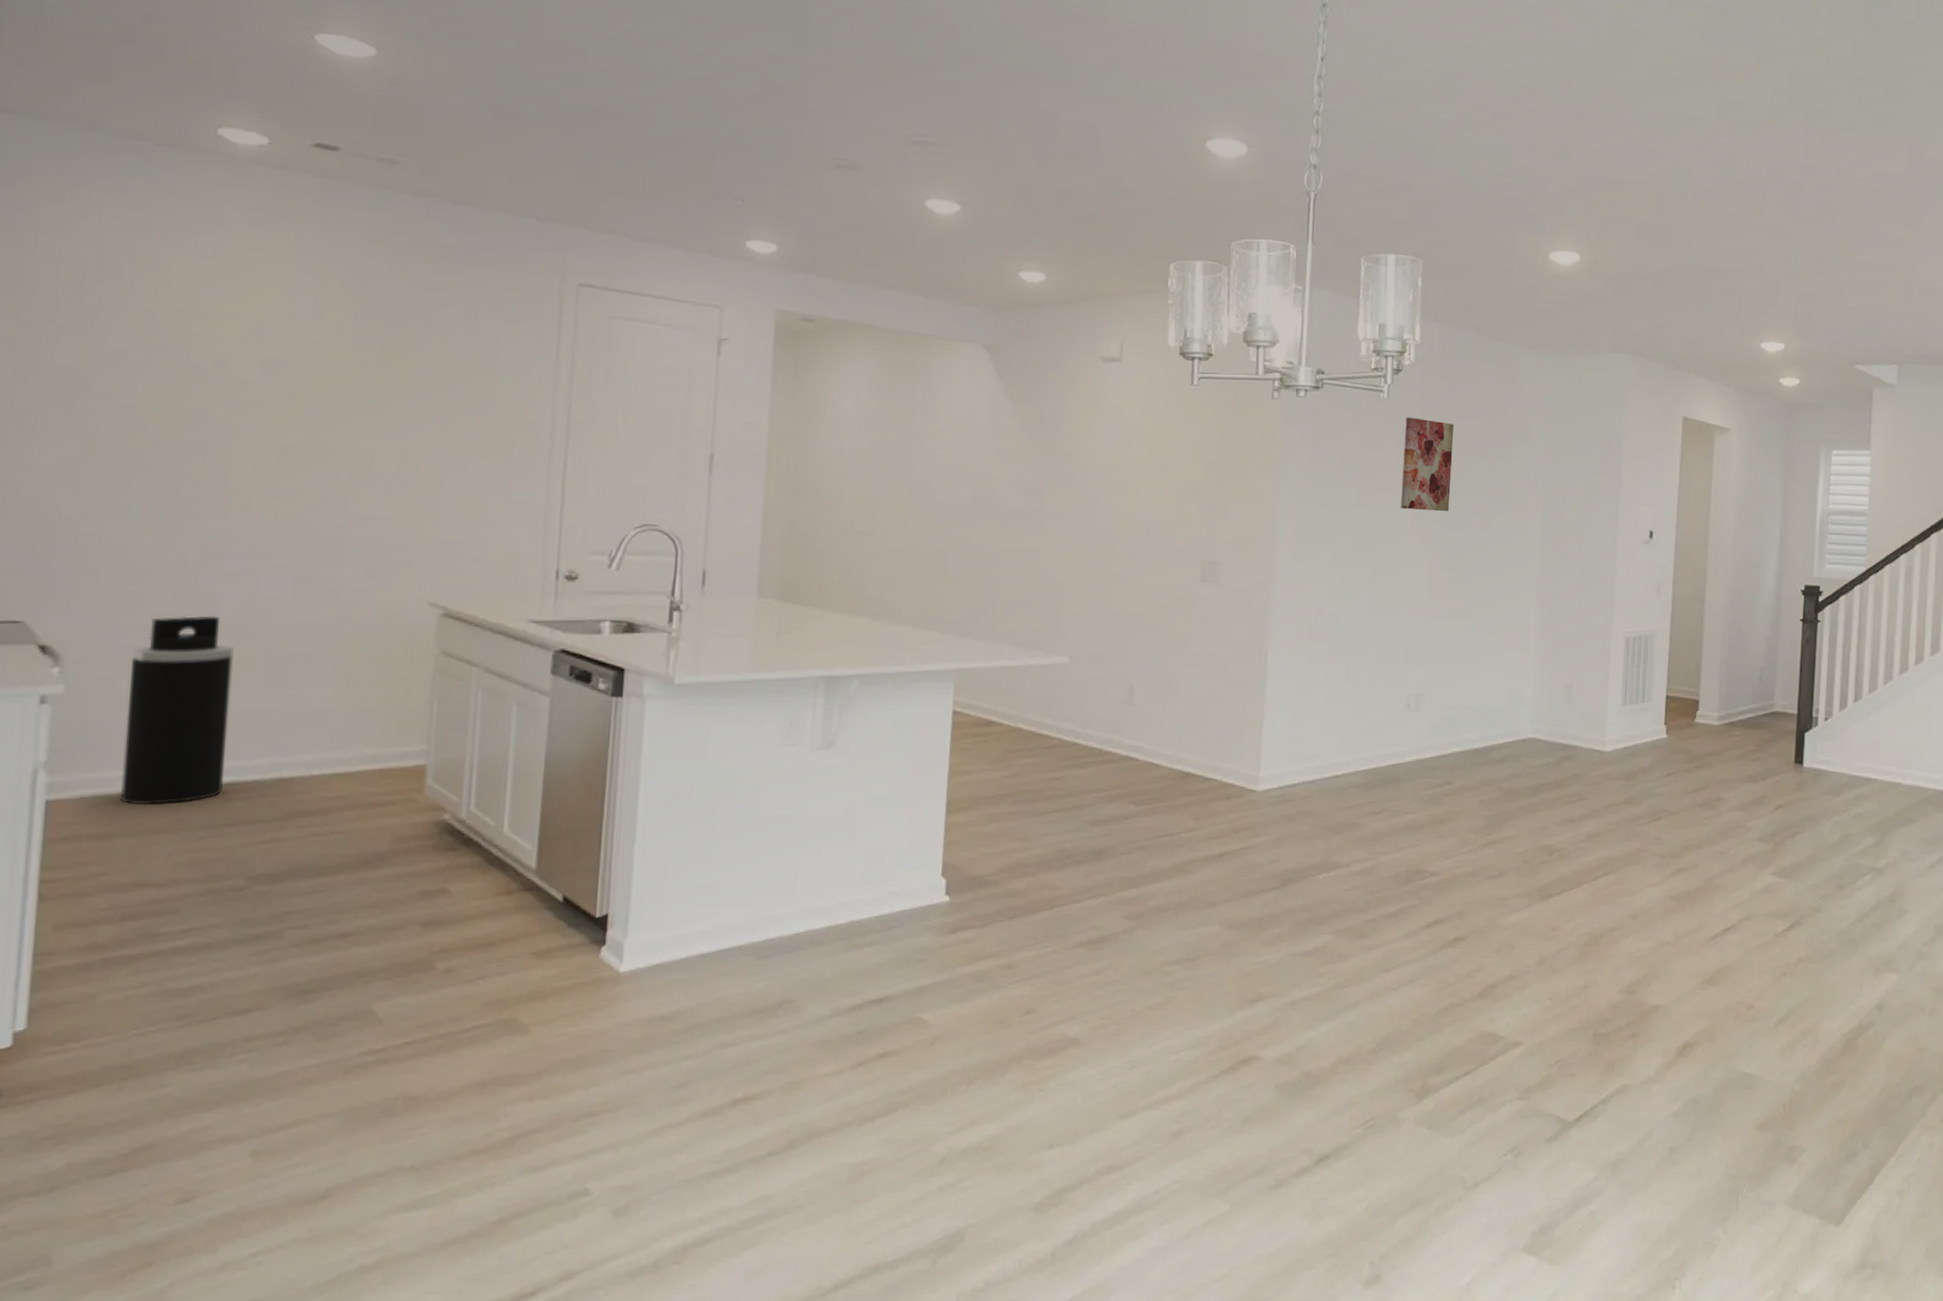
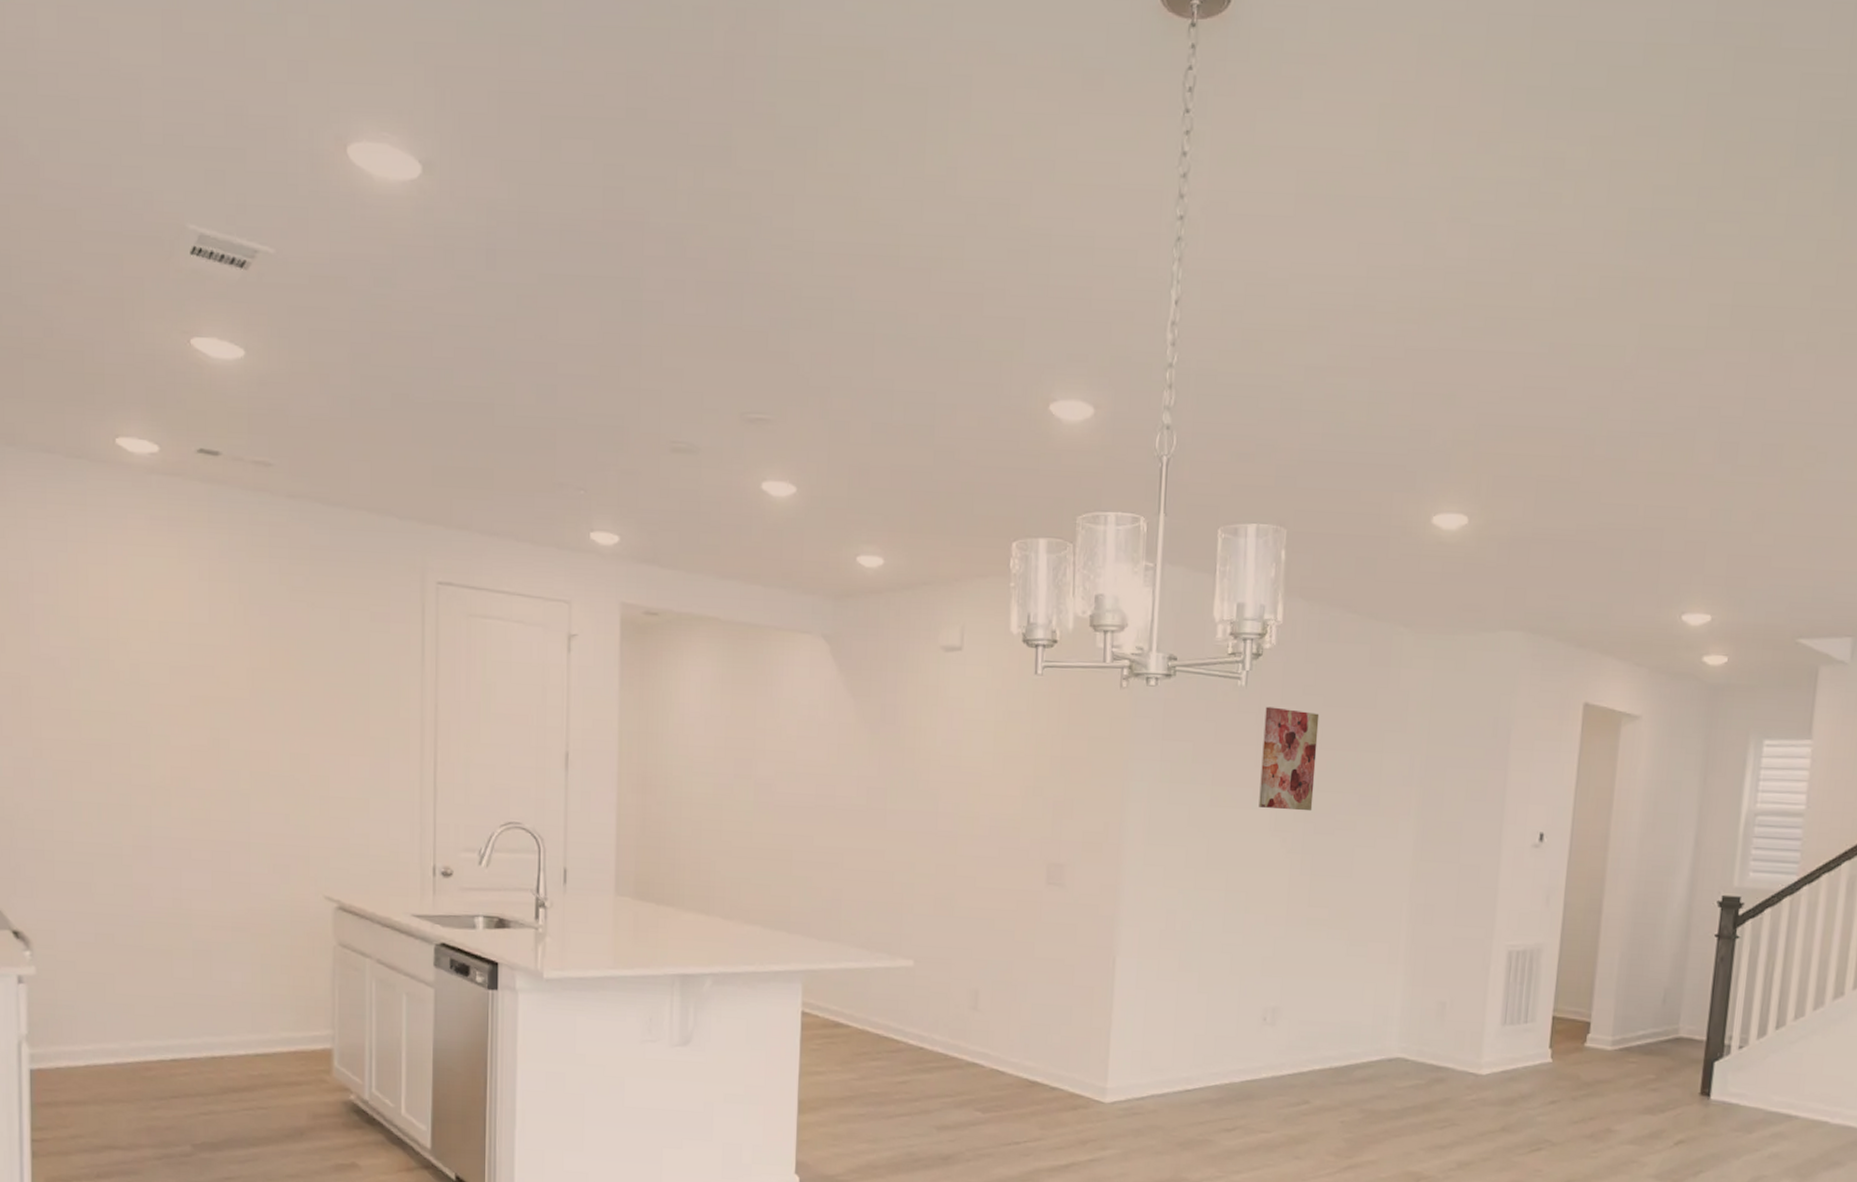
trash can: present [120,615,234,805] -> none [85,905,168,1077]

